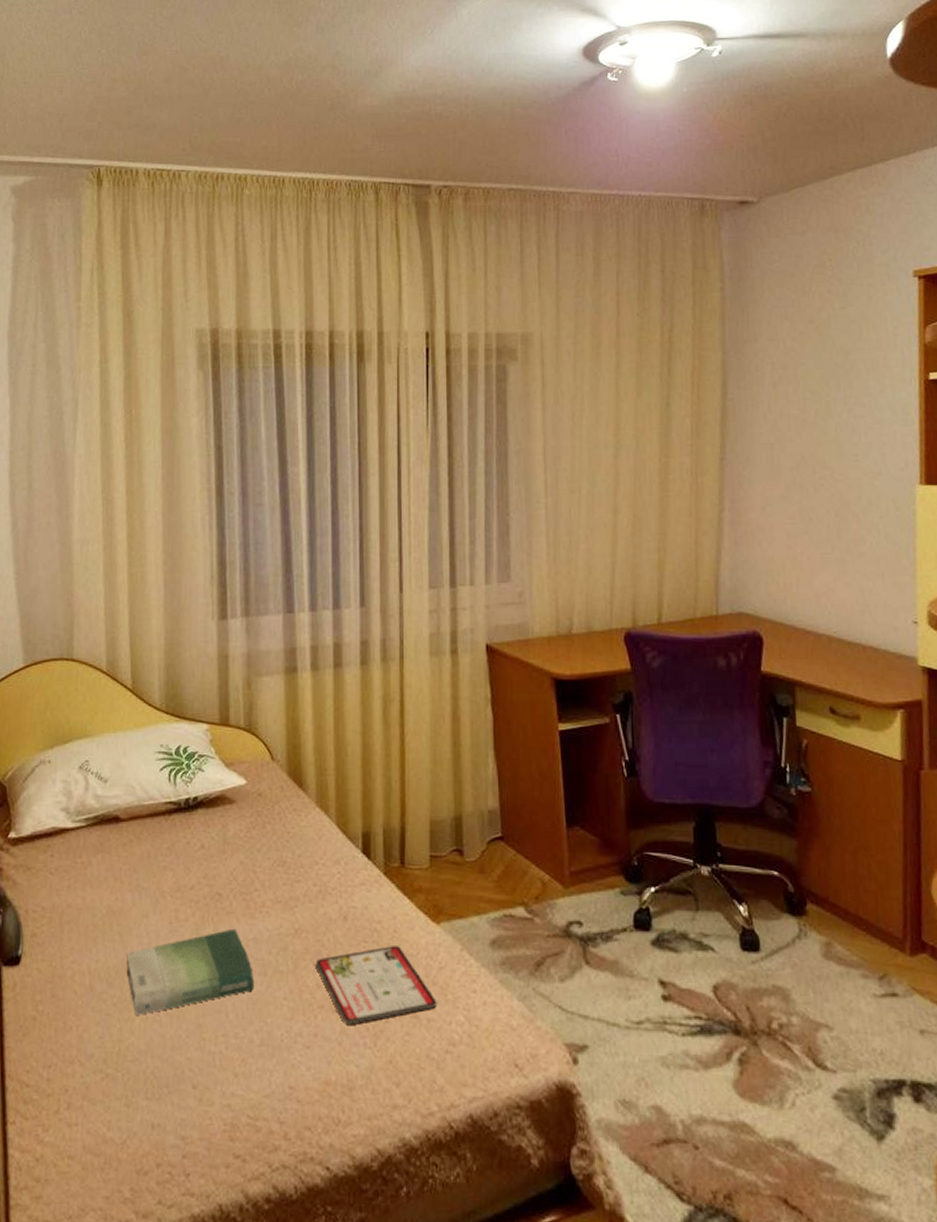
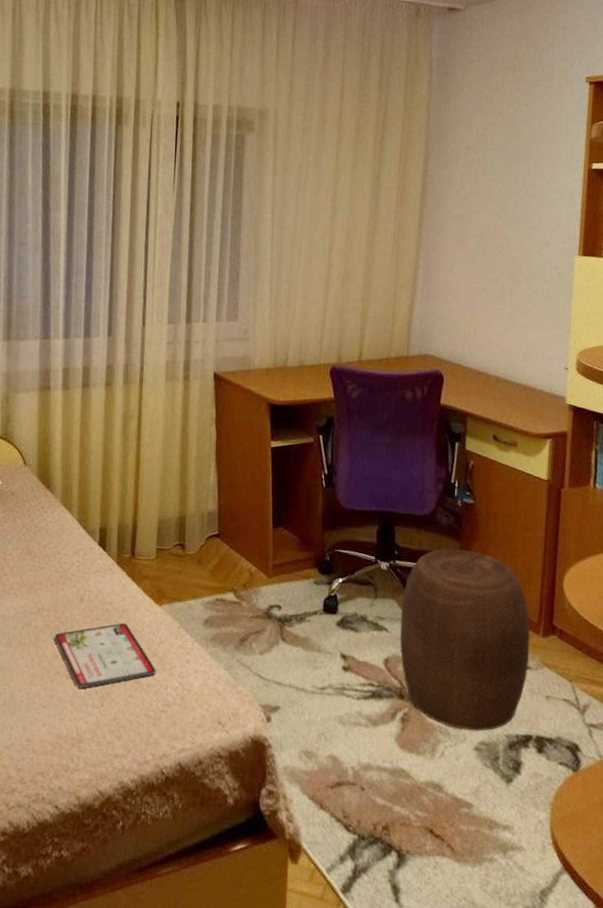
stool: none [729,849,895,1074] -> present [399,549,530,730]

